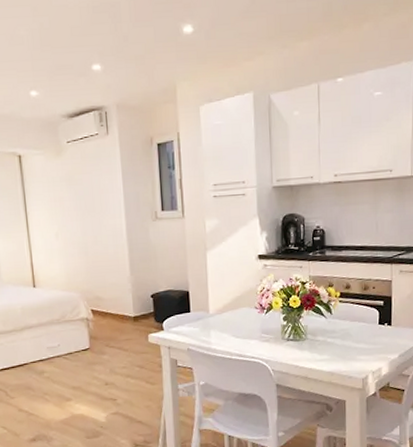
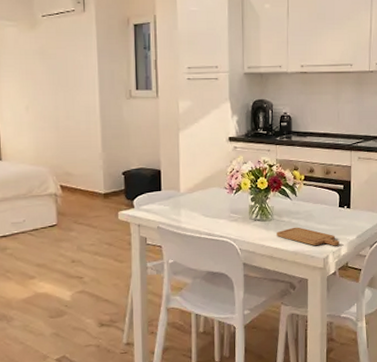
chopping board: none [311,346,380,366] -> present [277,227,339,246]

